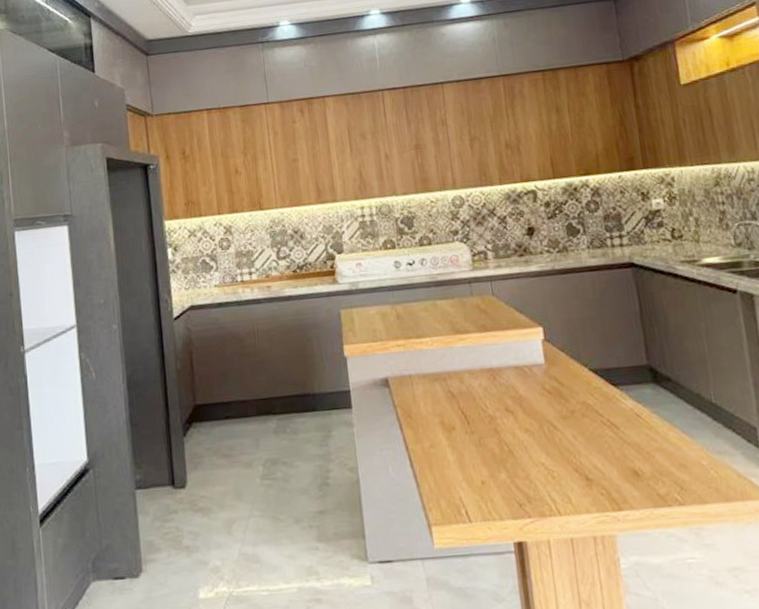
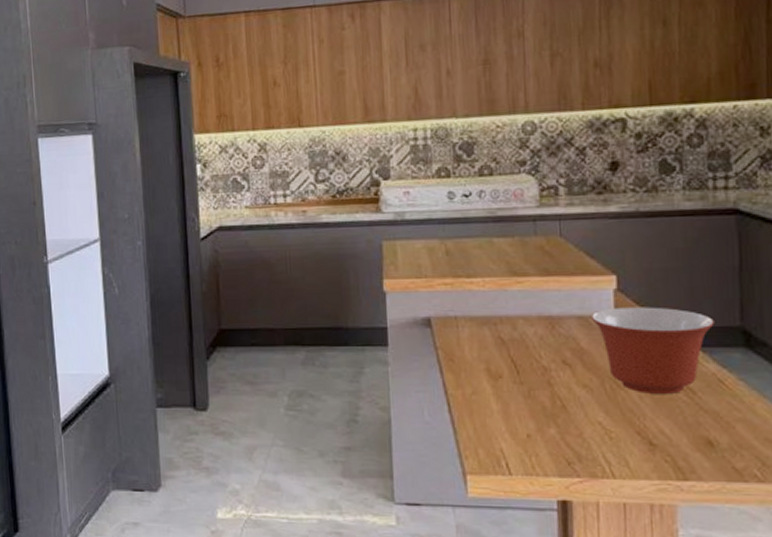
mixing bowl: none [526,353,627,433] -> present [592,307,715,395]

